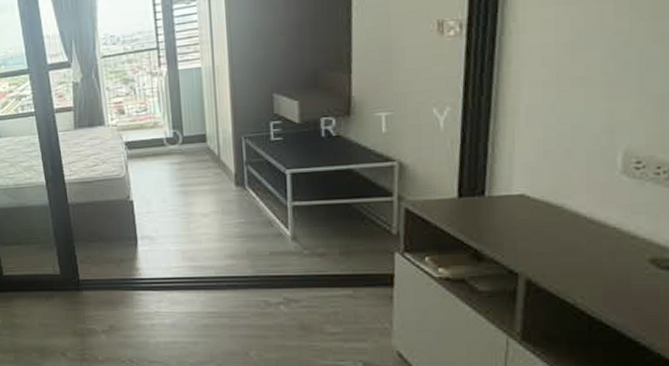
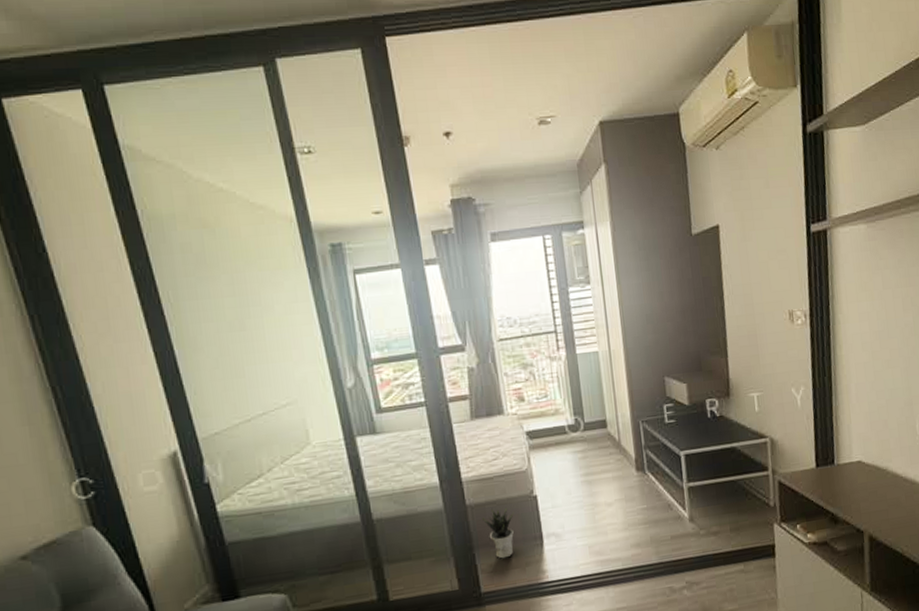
potted plant: none [82,208,111,253] -> present [483,508,514,559]

